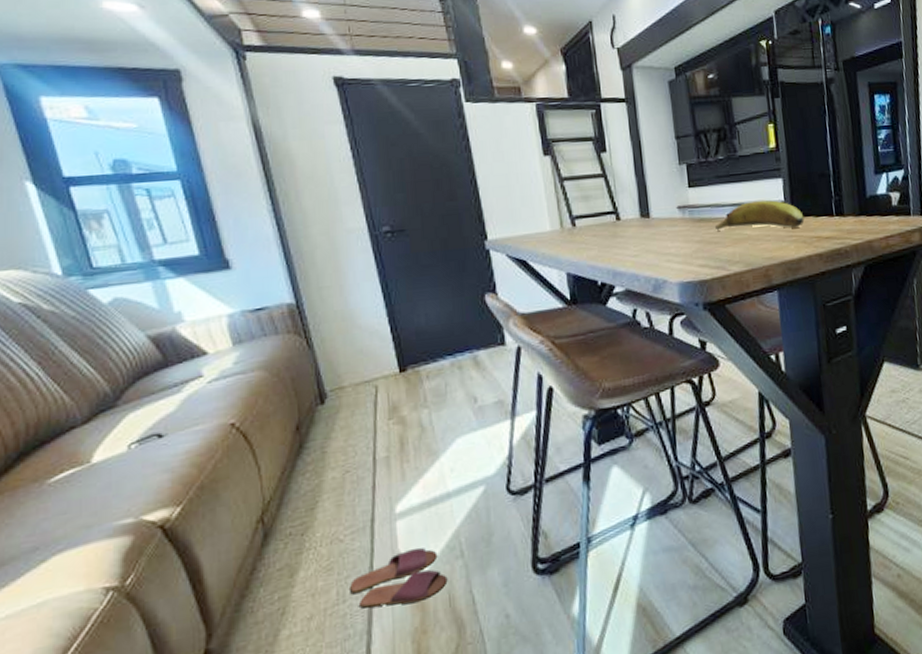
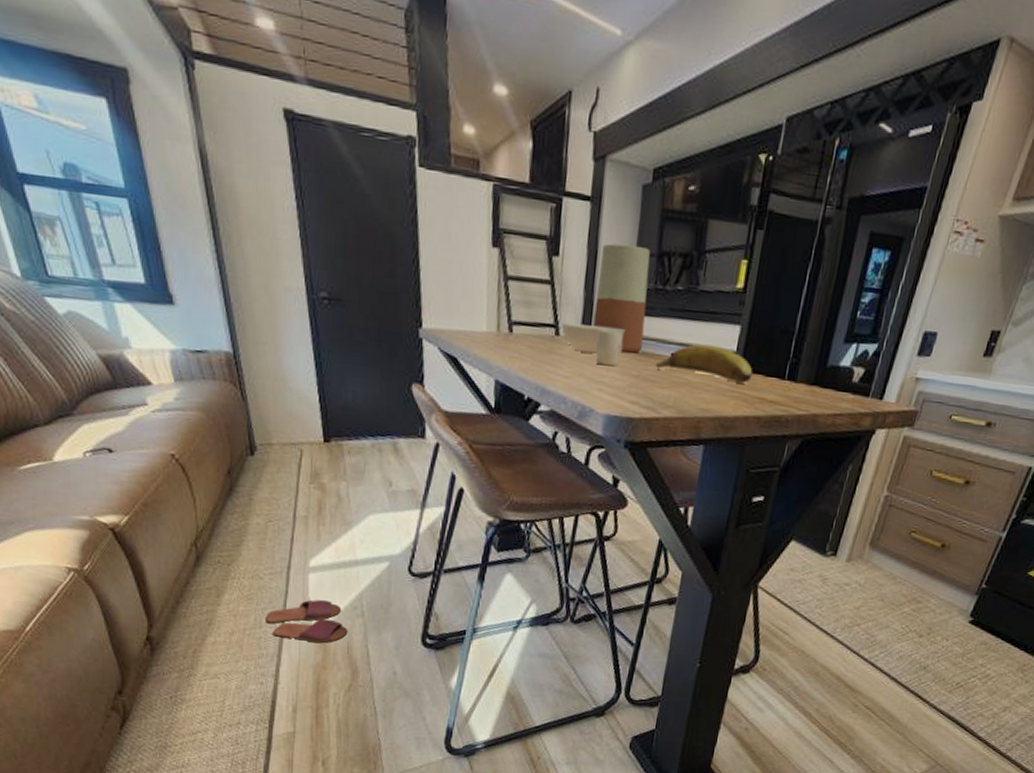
bowl: none [621,203,681,231] -> present [561,323,625,354]
vase: none [643,130,700,223] -> present [593,243,651,354]
mug: none [655,206,682,238] -> present [595,330,623,366]

